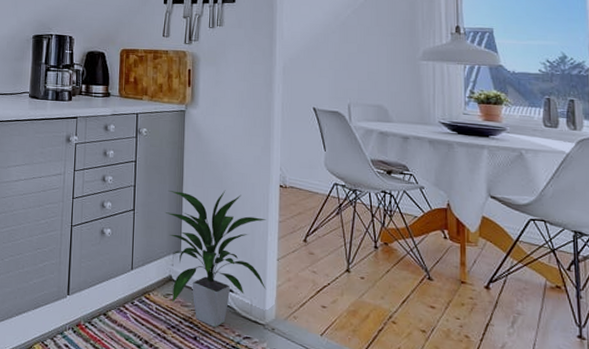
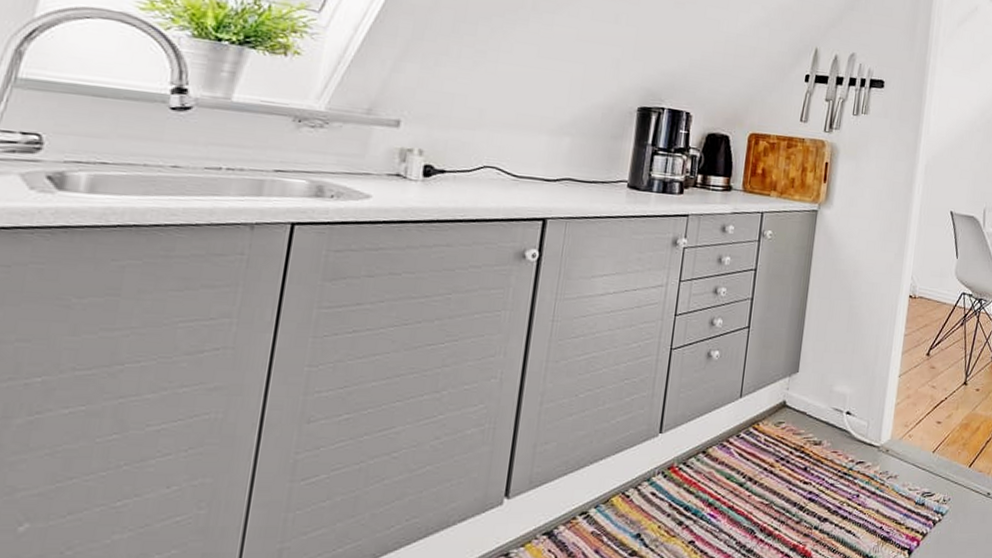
indoor plant: present [165,190,266,328] -> none [784,301,892,455]

